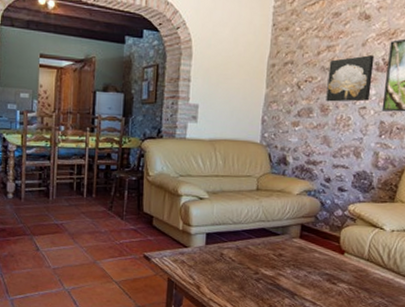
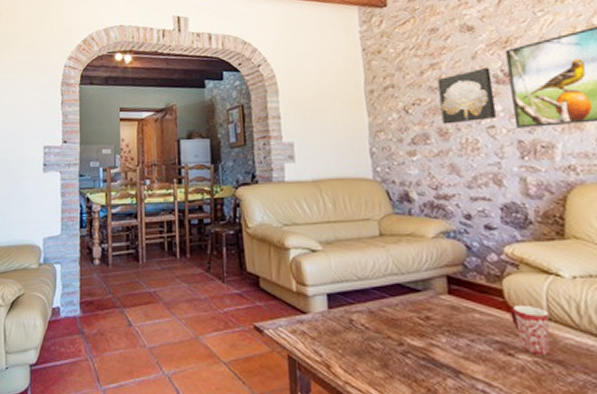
mug: none [341,248,368,285] -> present [510,304,551,355]

